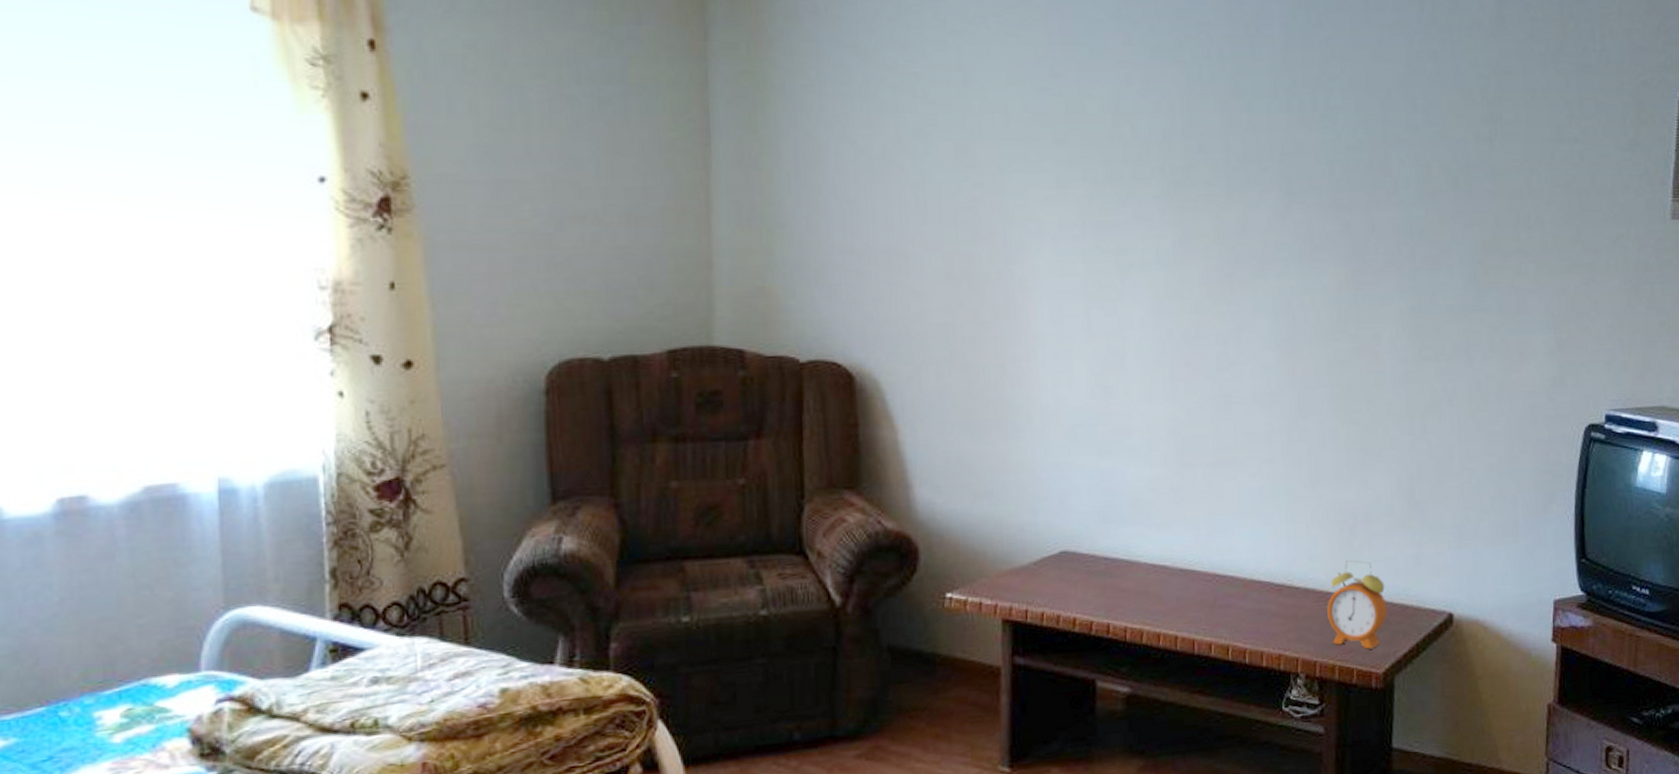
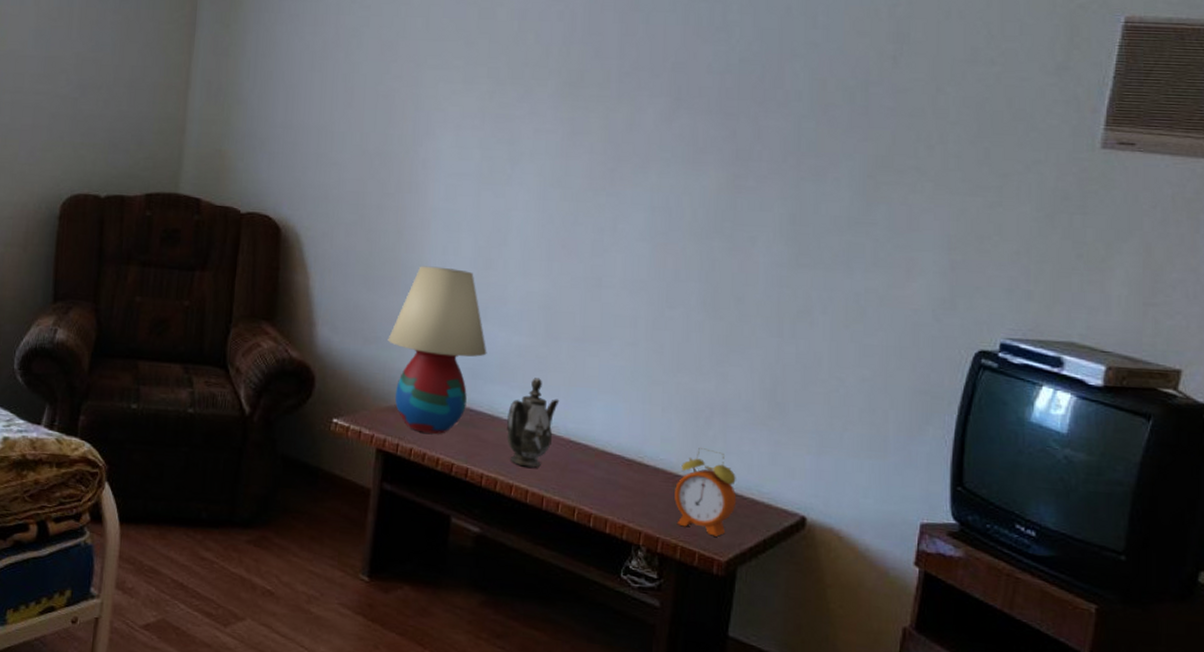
table lamp: none [1001,401,1117,593] -> present [388,266,487,434]
teapot: none [1146,512,1201,611] -> present [507,378,560,468]

